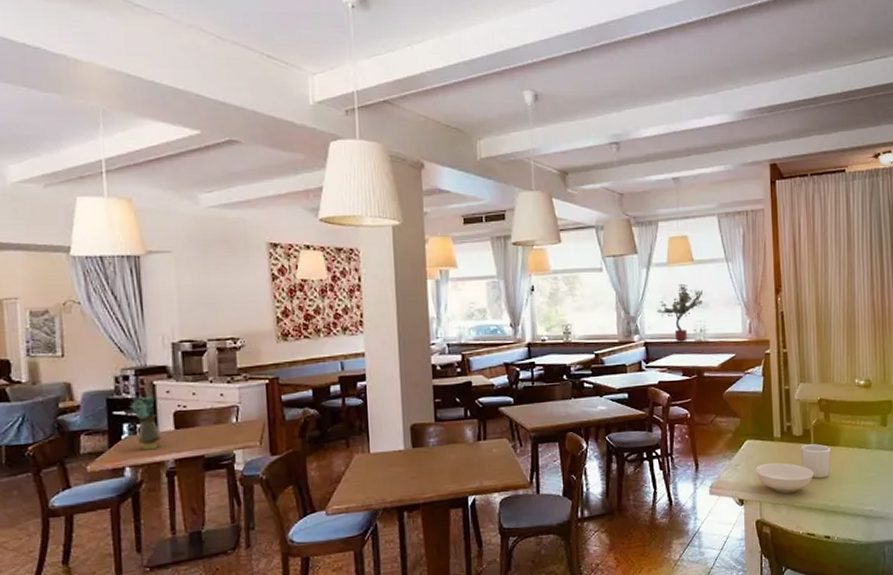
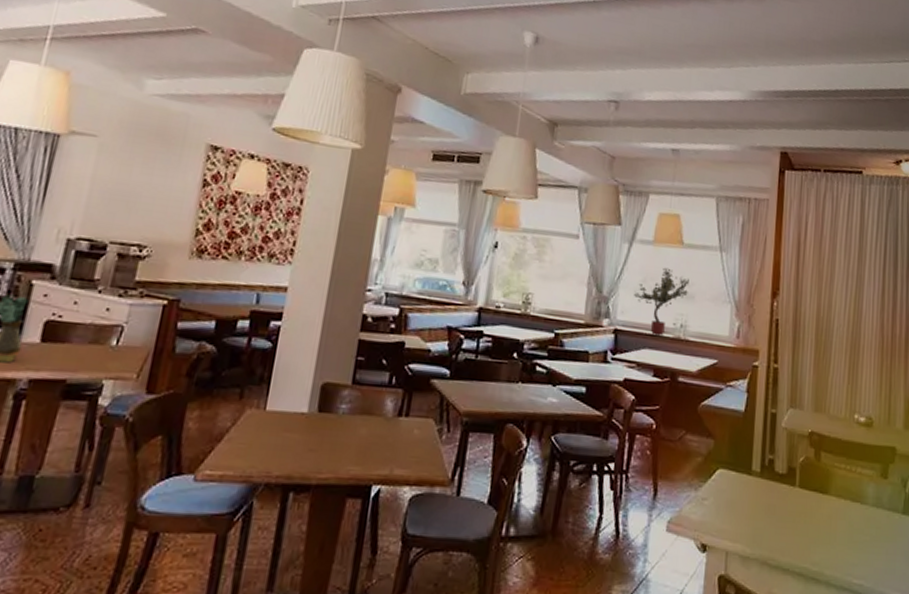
bowl: present [755,462,814,494] -> none [725,502,795,546]
mug: present [801,444,831,478] -> none [781,486,819,533]

